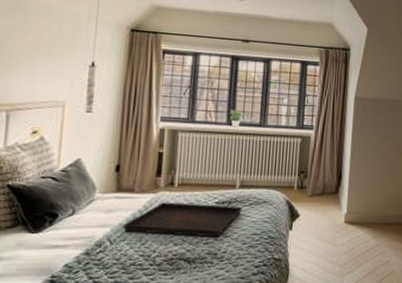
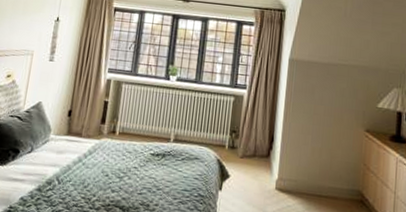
serving tray: present [123,202,242,238] -> none [70,148,175,189]

